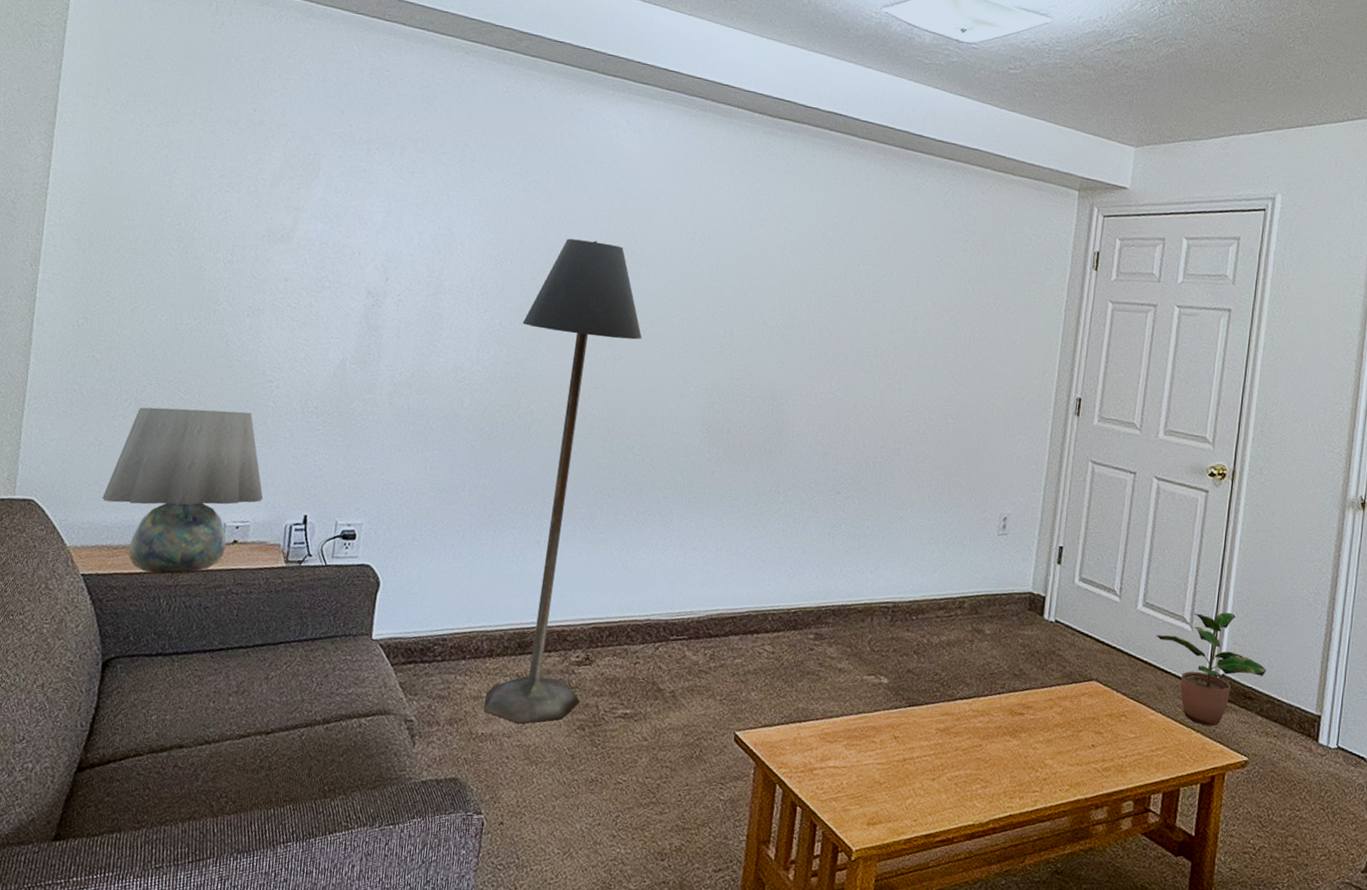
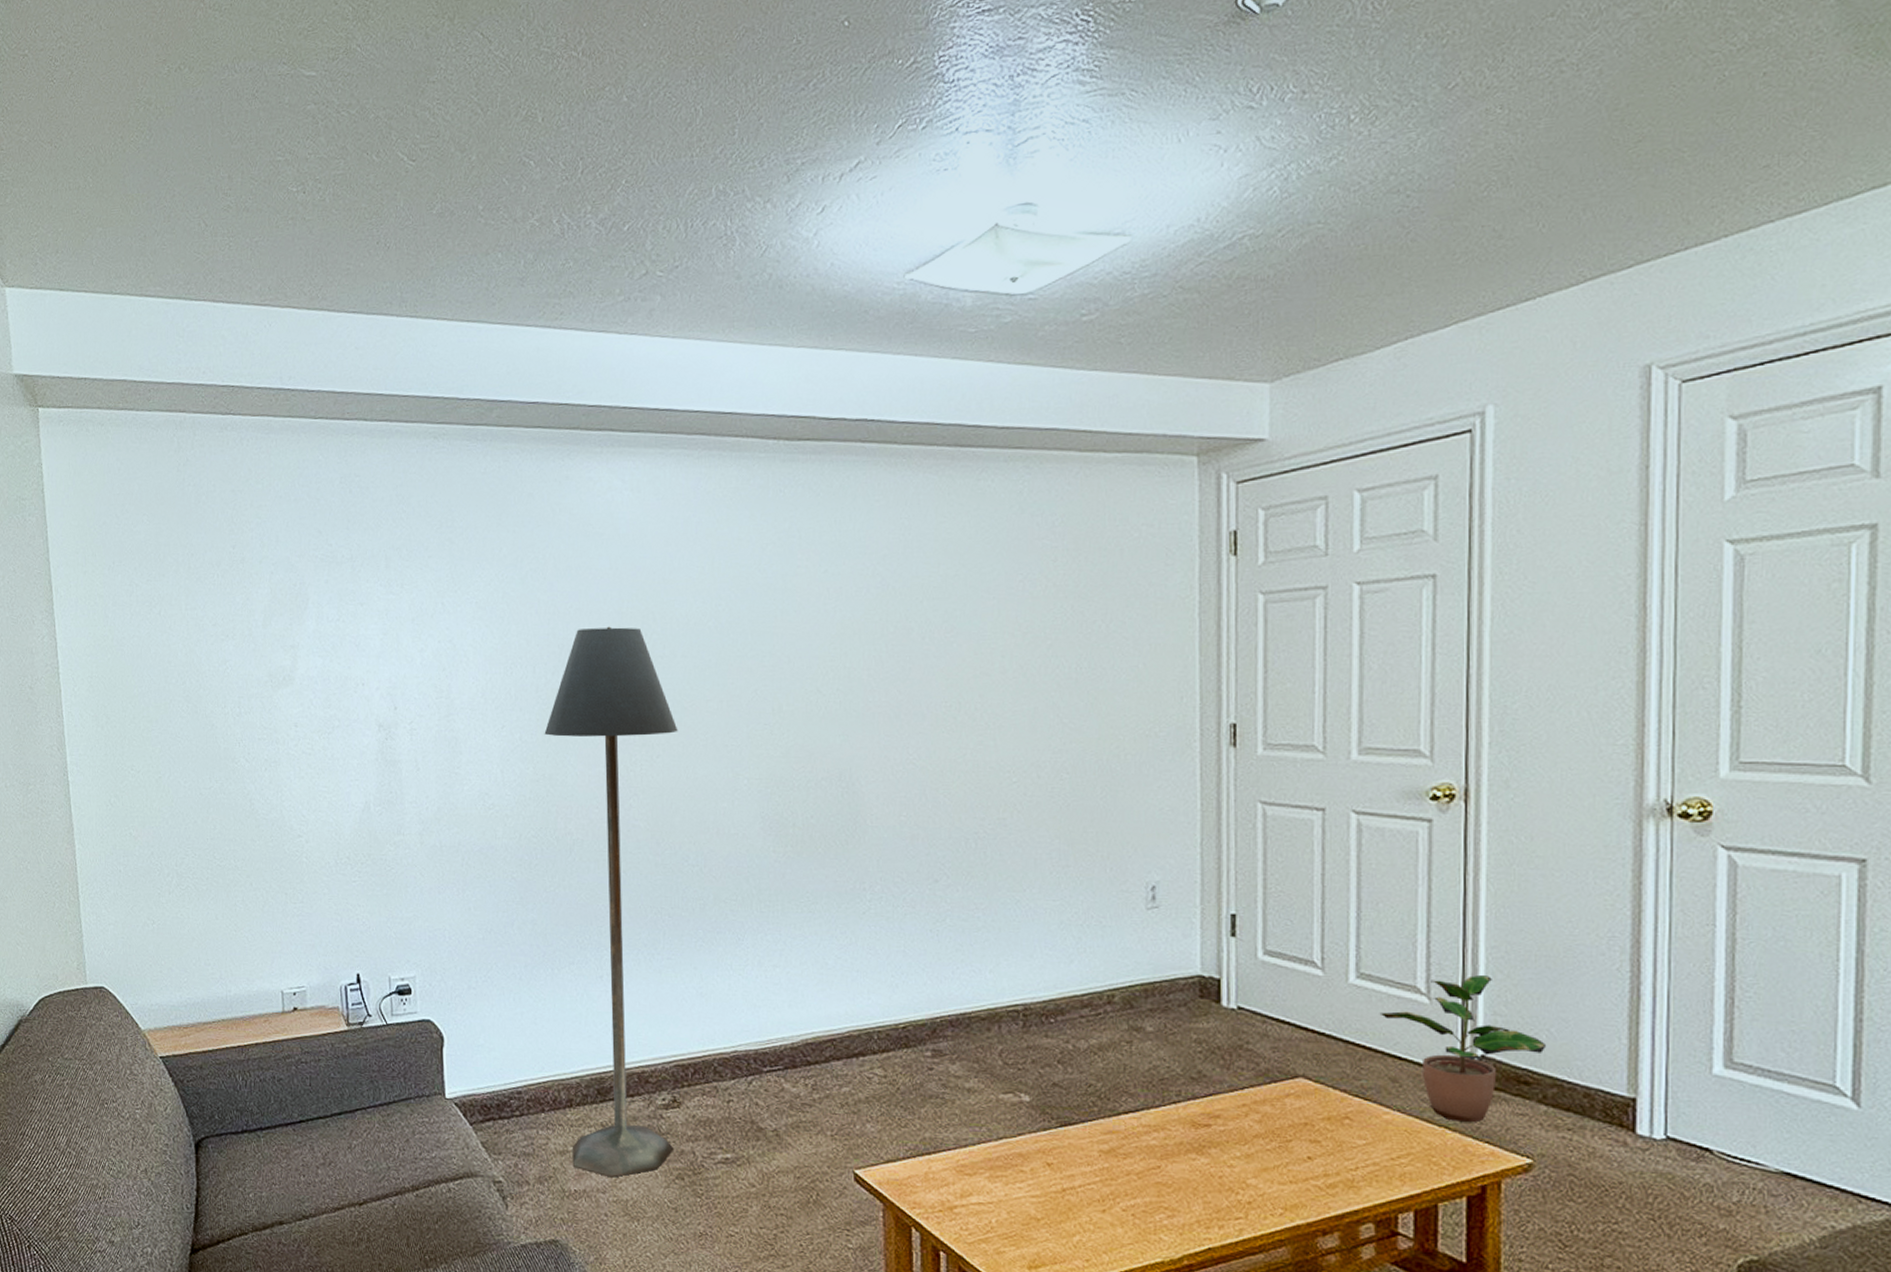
table lamp: present [102,407,263,574] -> none [164,872,314,1049]

